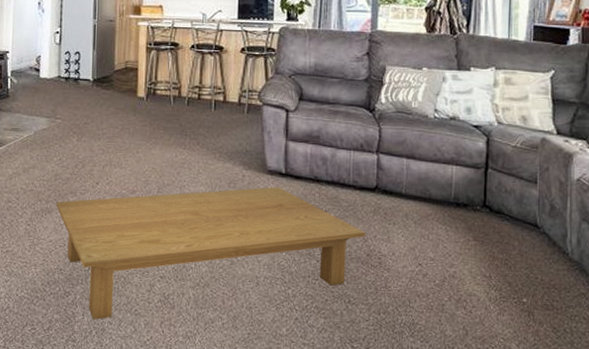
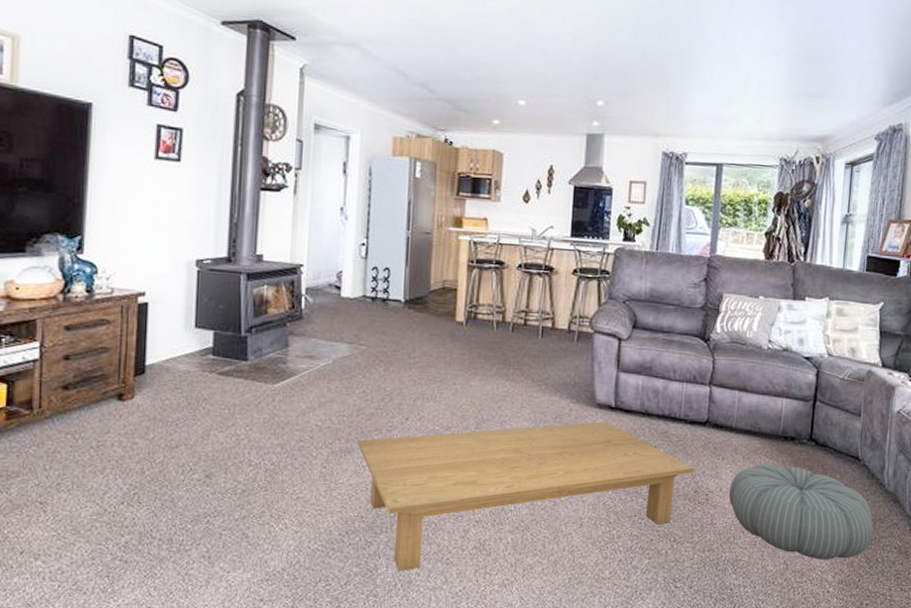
pouf: none [401,229,559,327] -> present [728,463,874,560]

